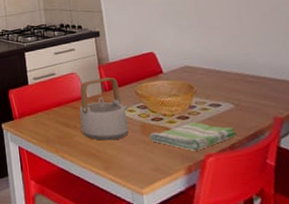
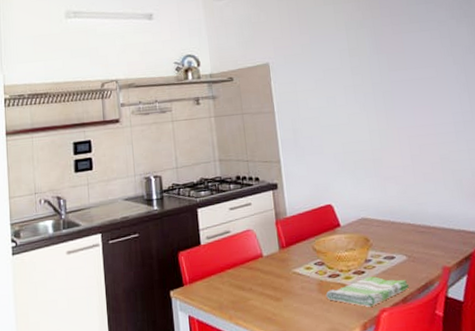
teapot: present [79,77,130,141] -> none [255,232,307,303]

